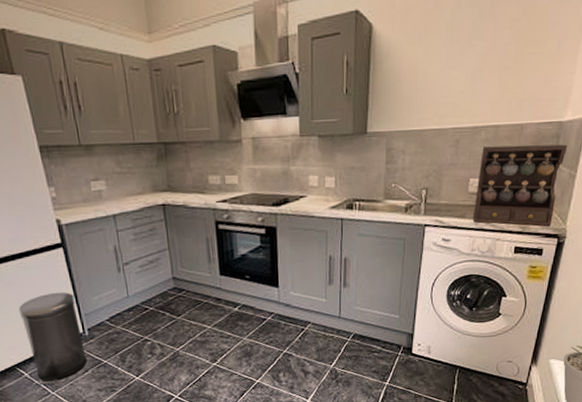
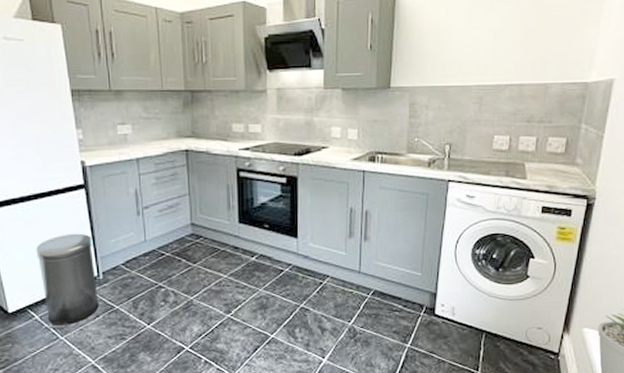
spice rack: present [472,144,567,227] -> none [497,104,593,188]

